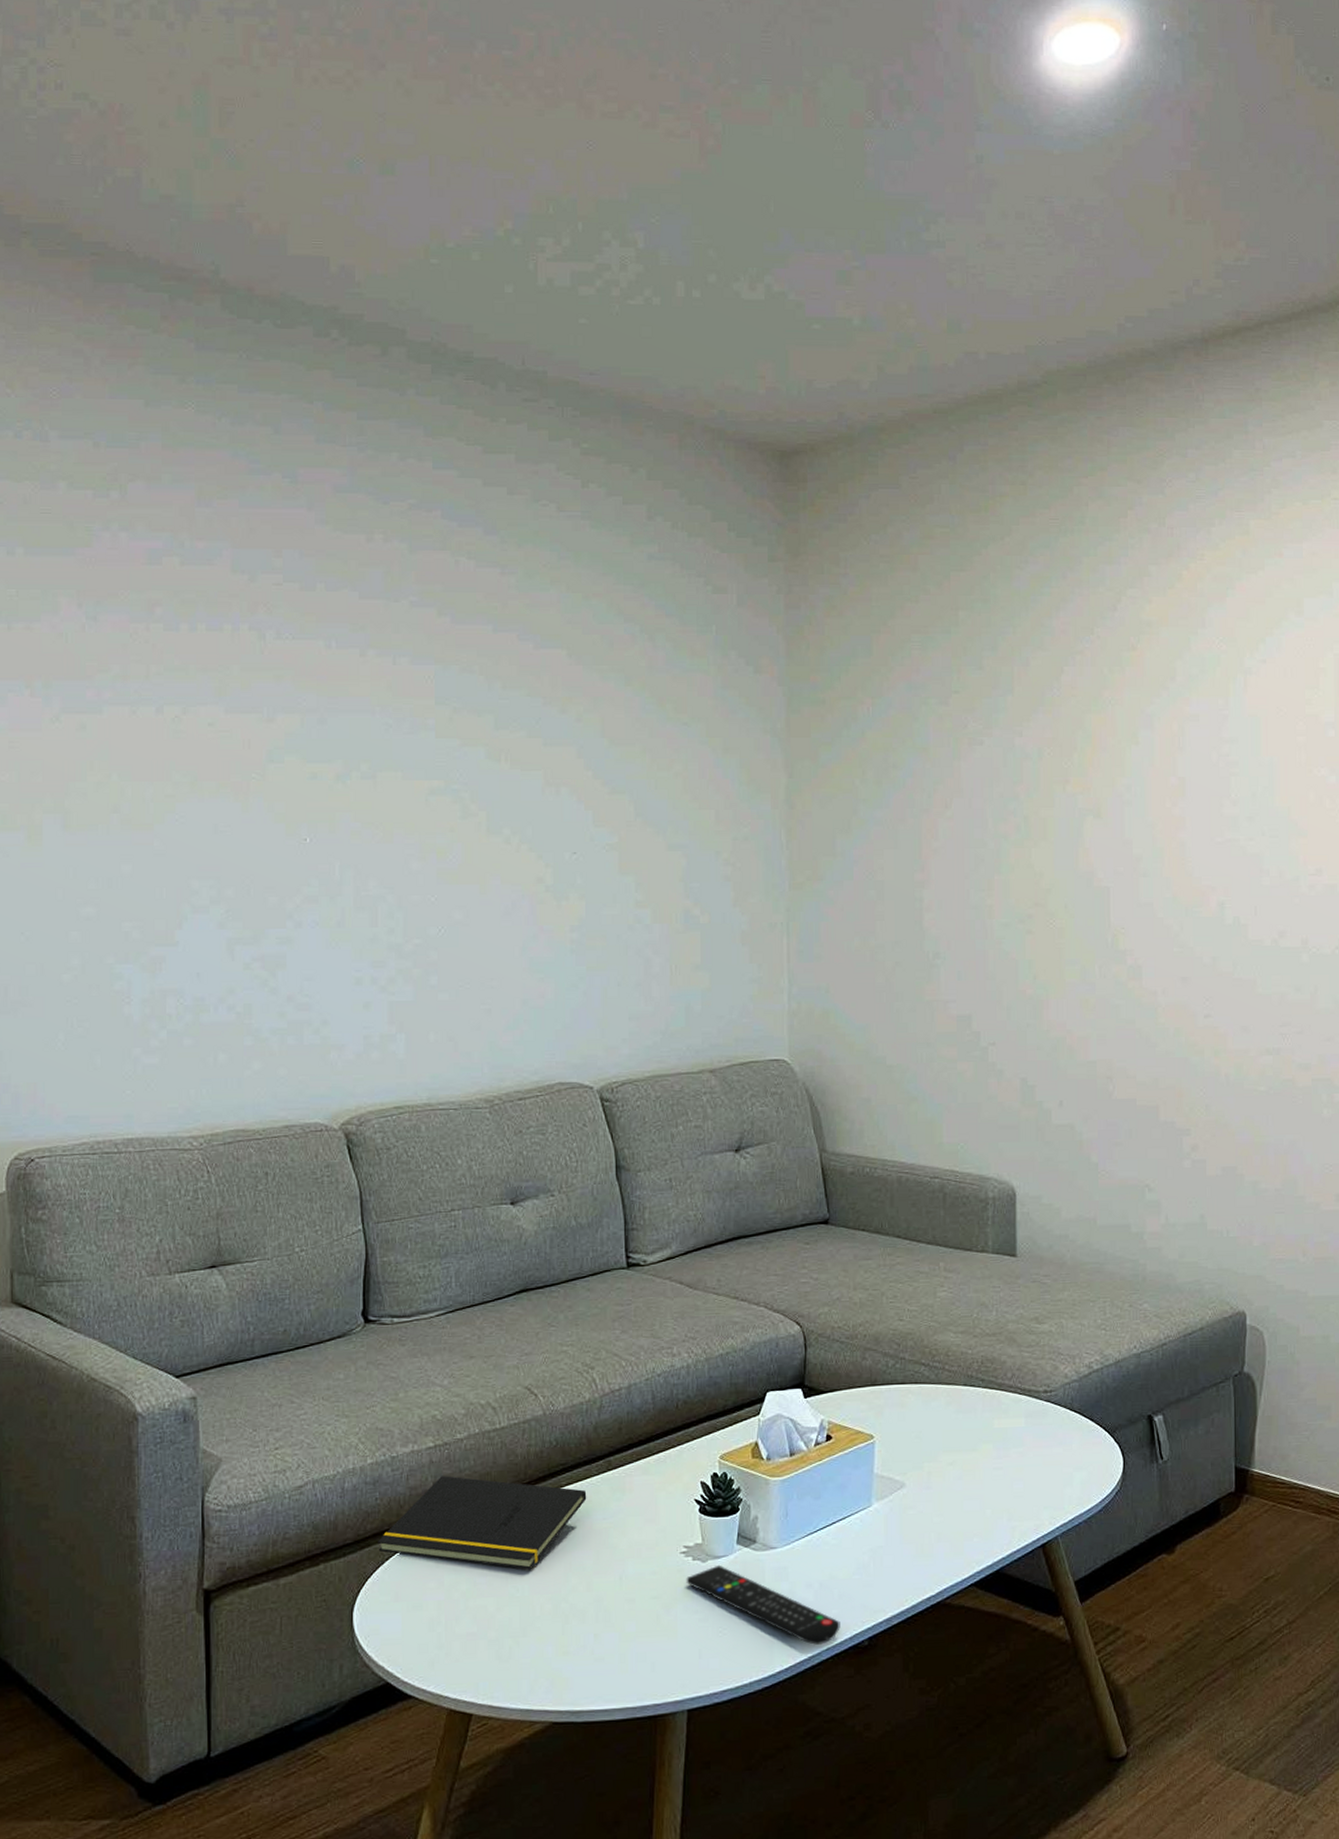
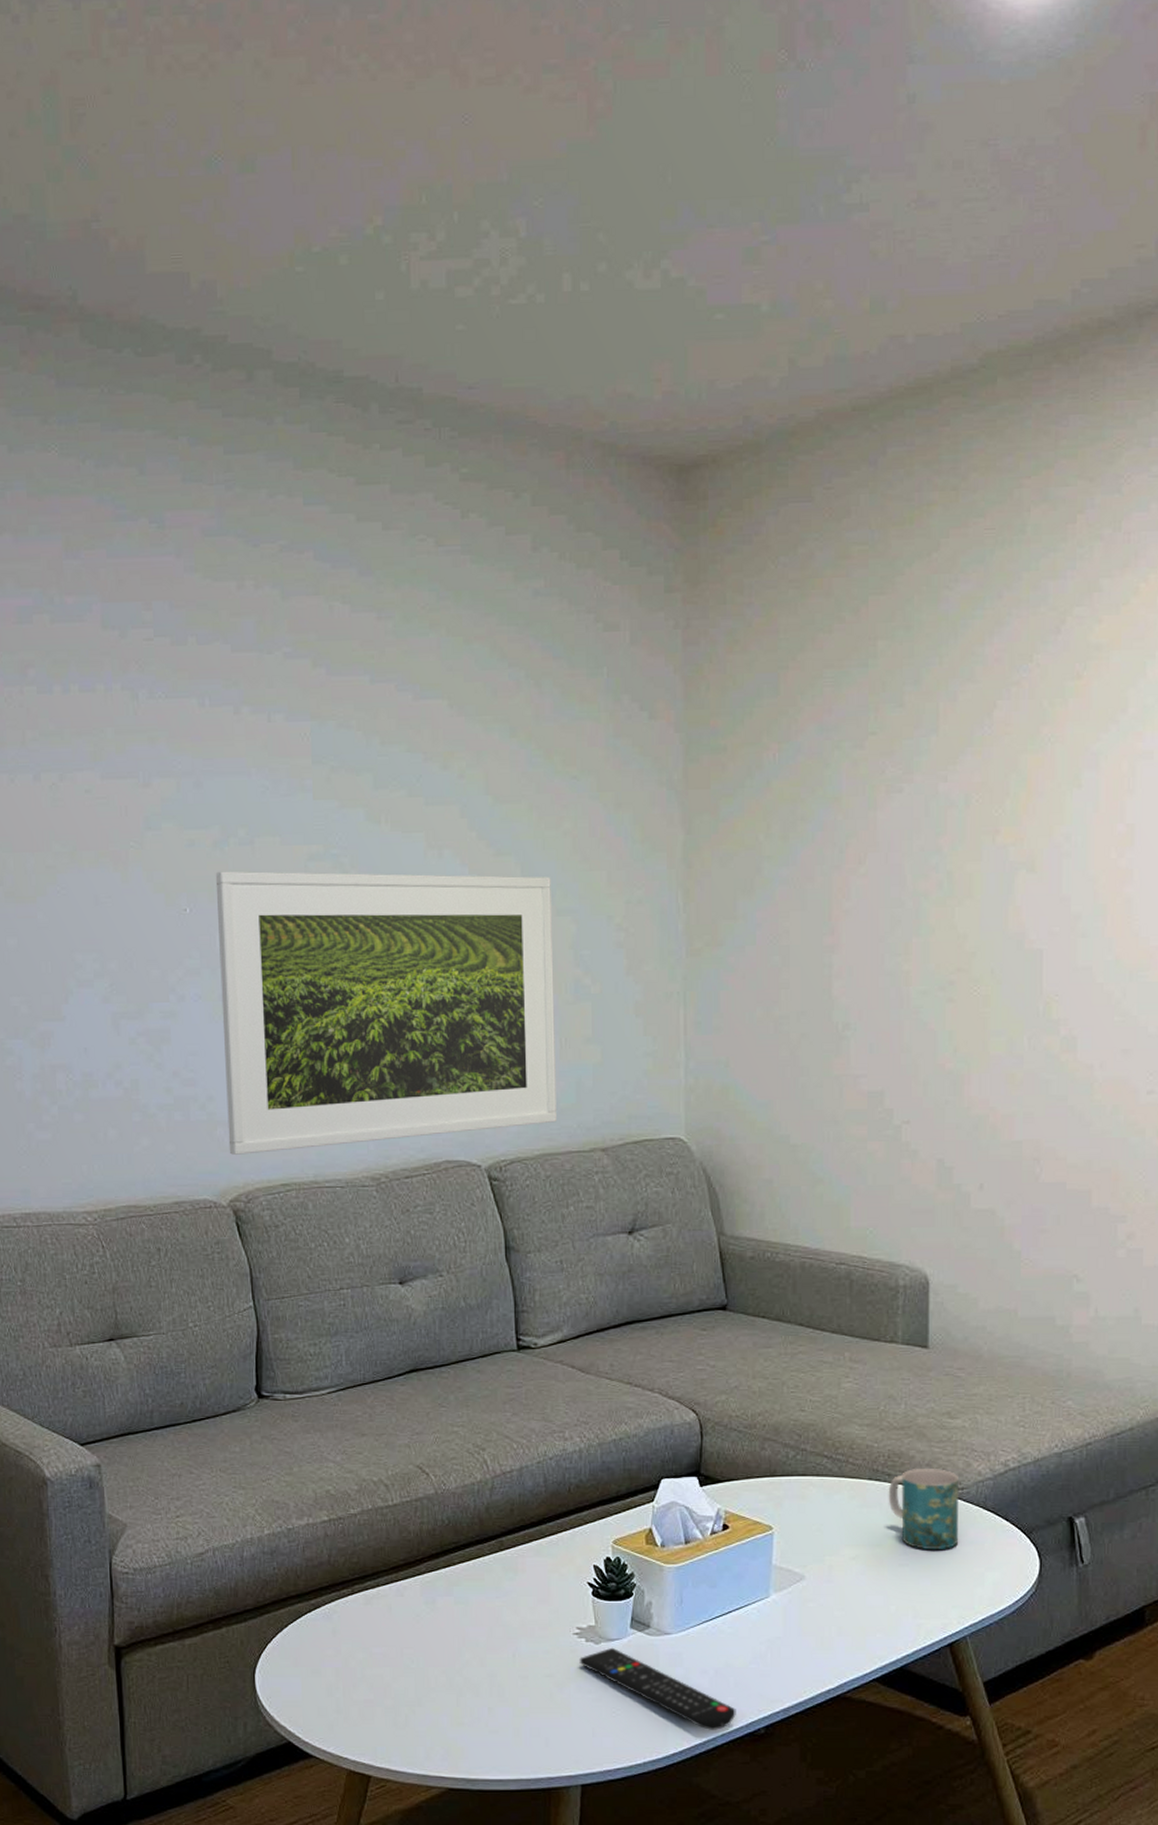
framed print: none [336,803,667,1078] -> present [215,871,557,1155]
notepad: present [378,1476,587,1569] -> none [277,1549,479,1642]
mug: none [982,1372,1048,1452] -> present [888,1467,958,1549]

